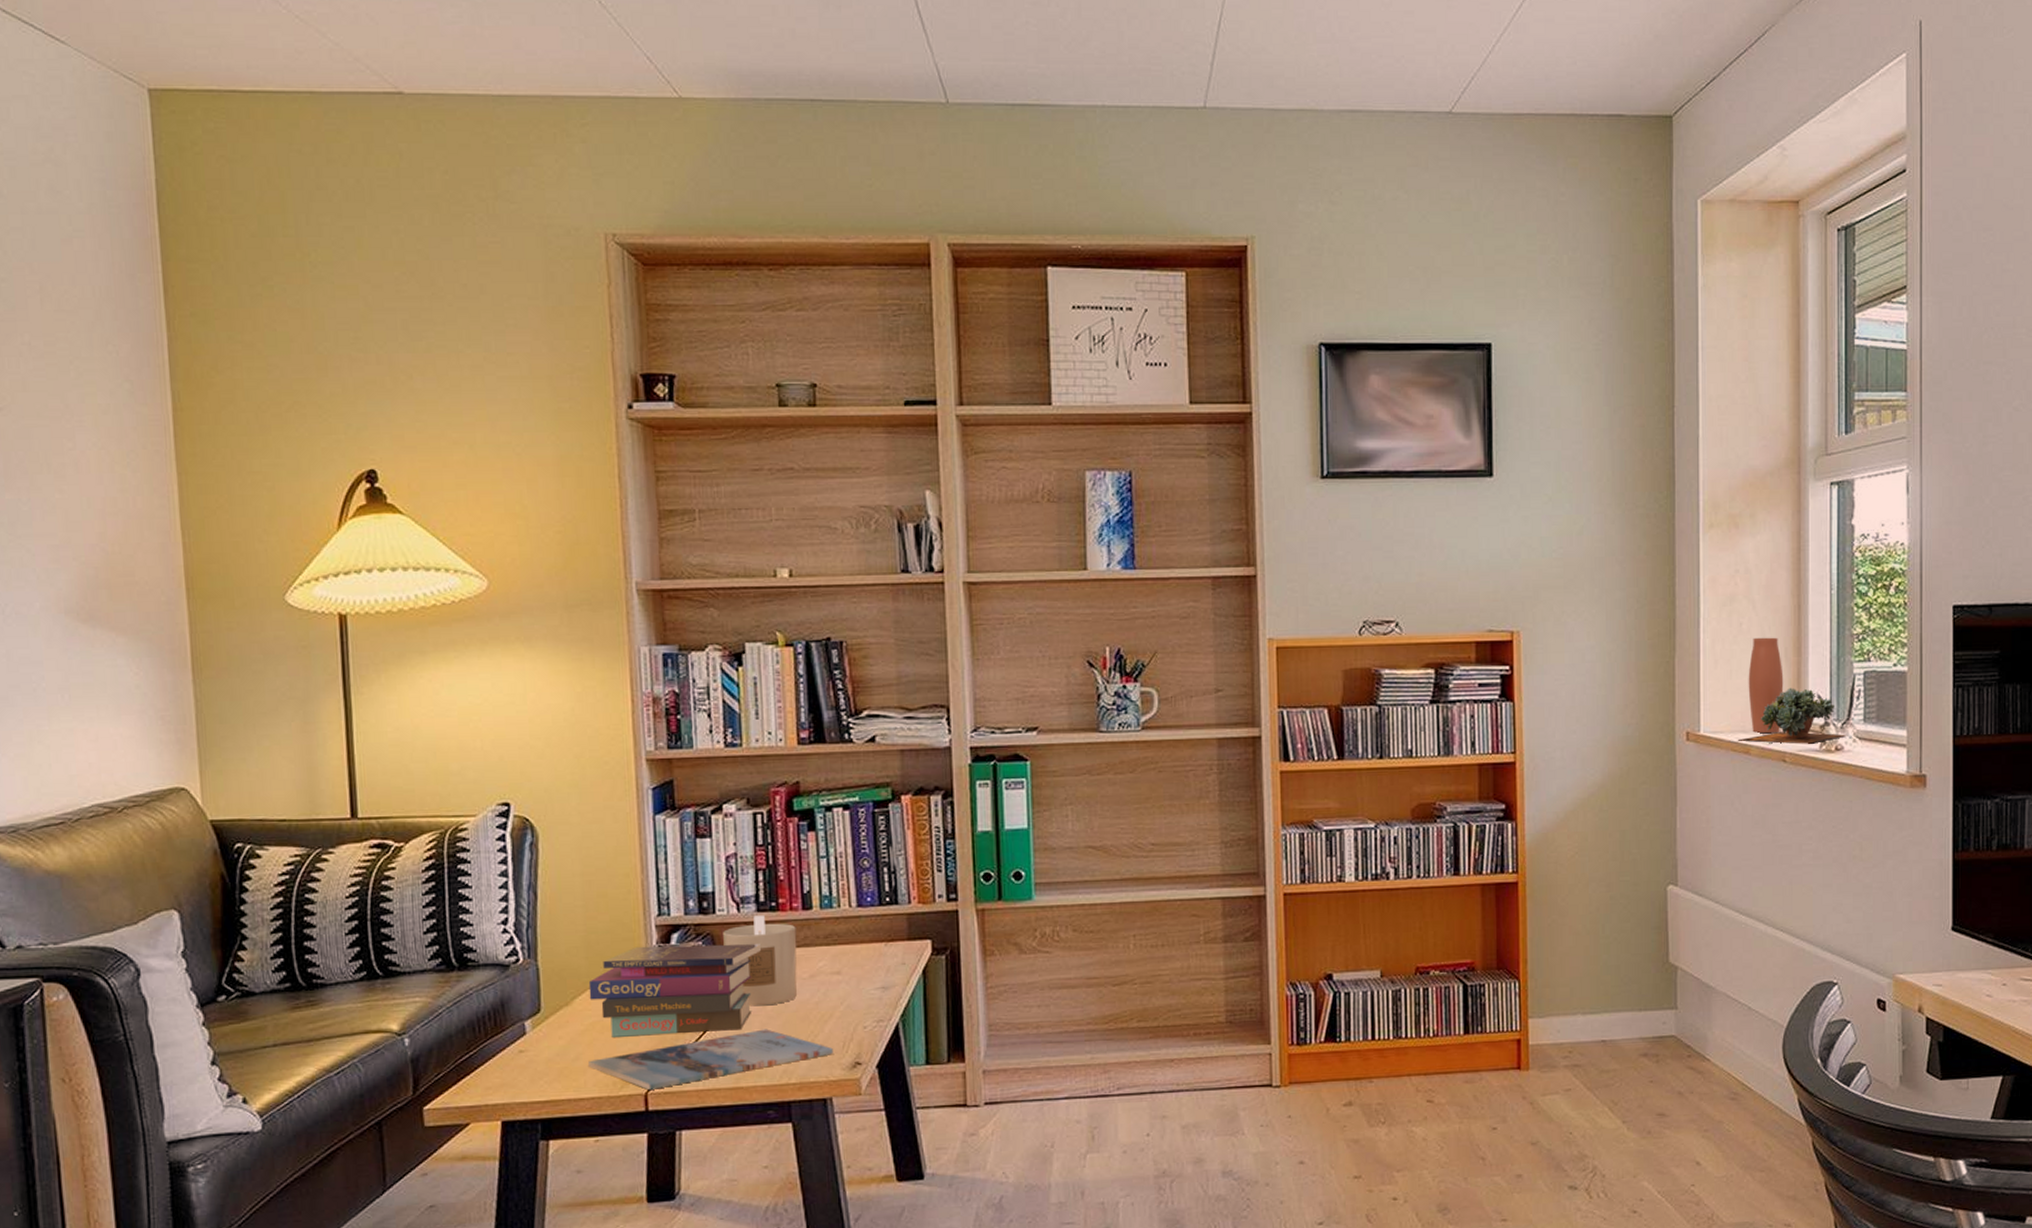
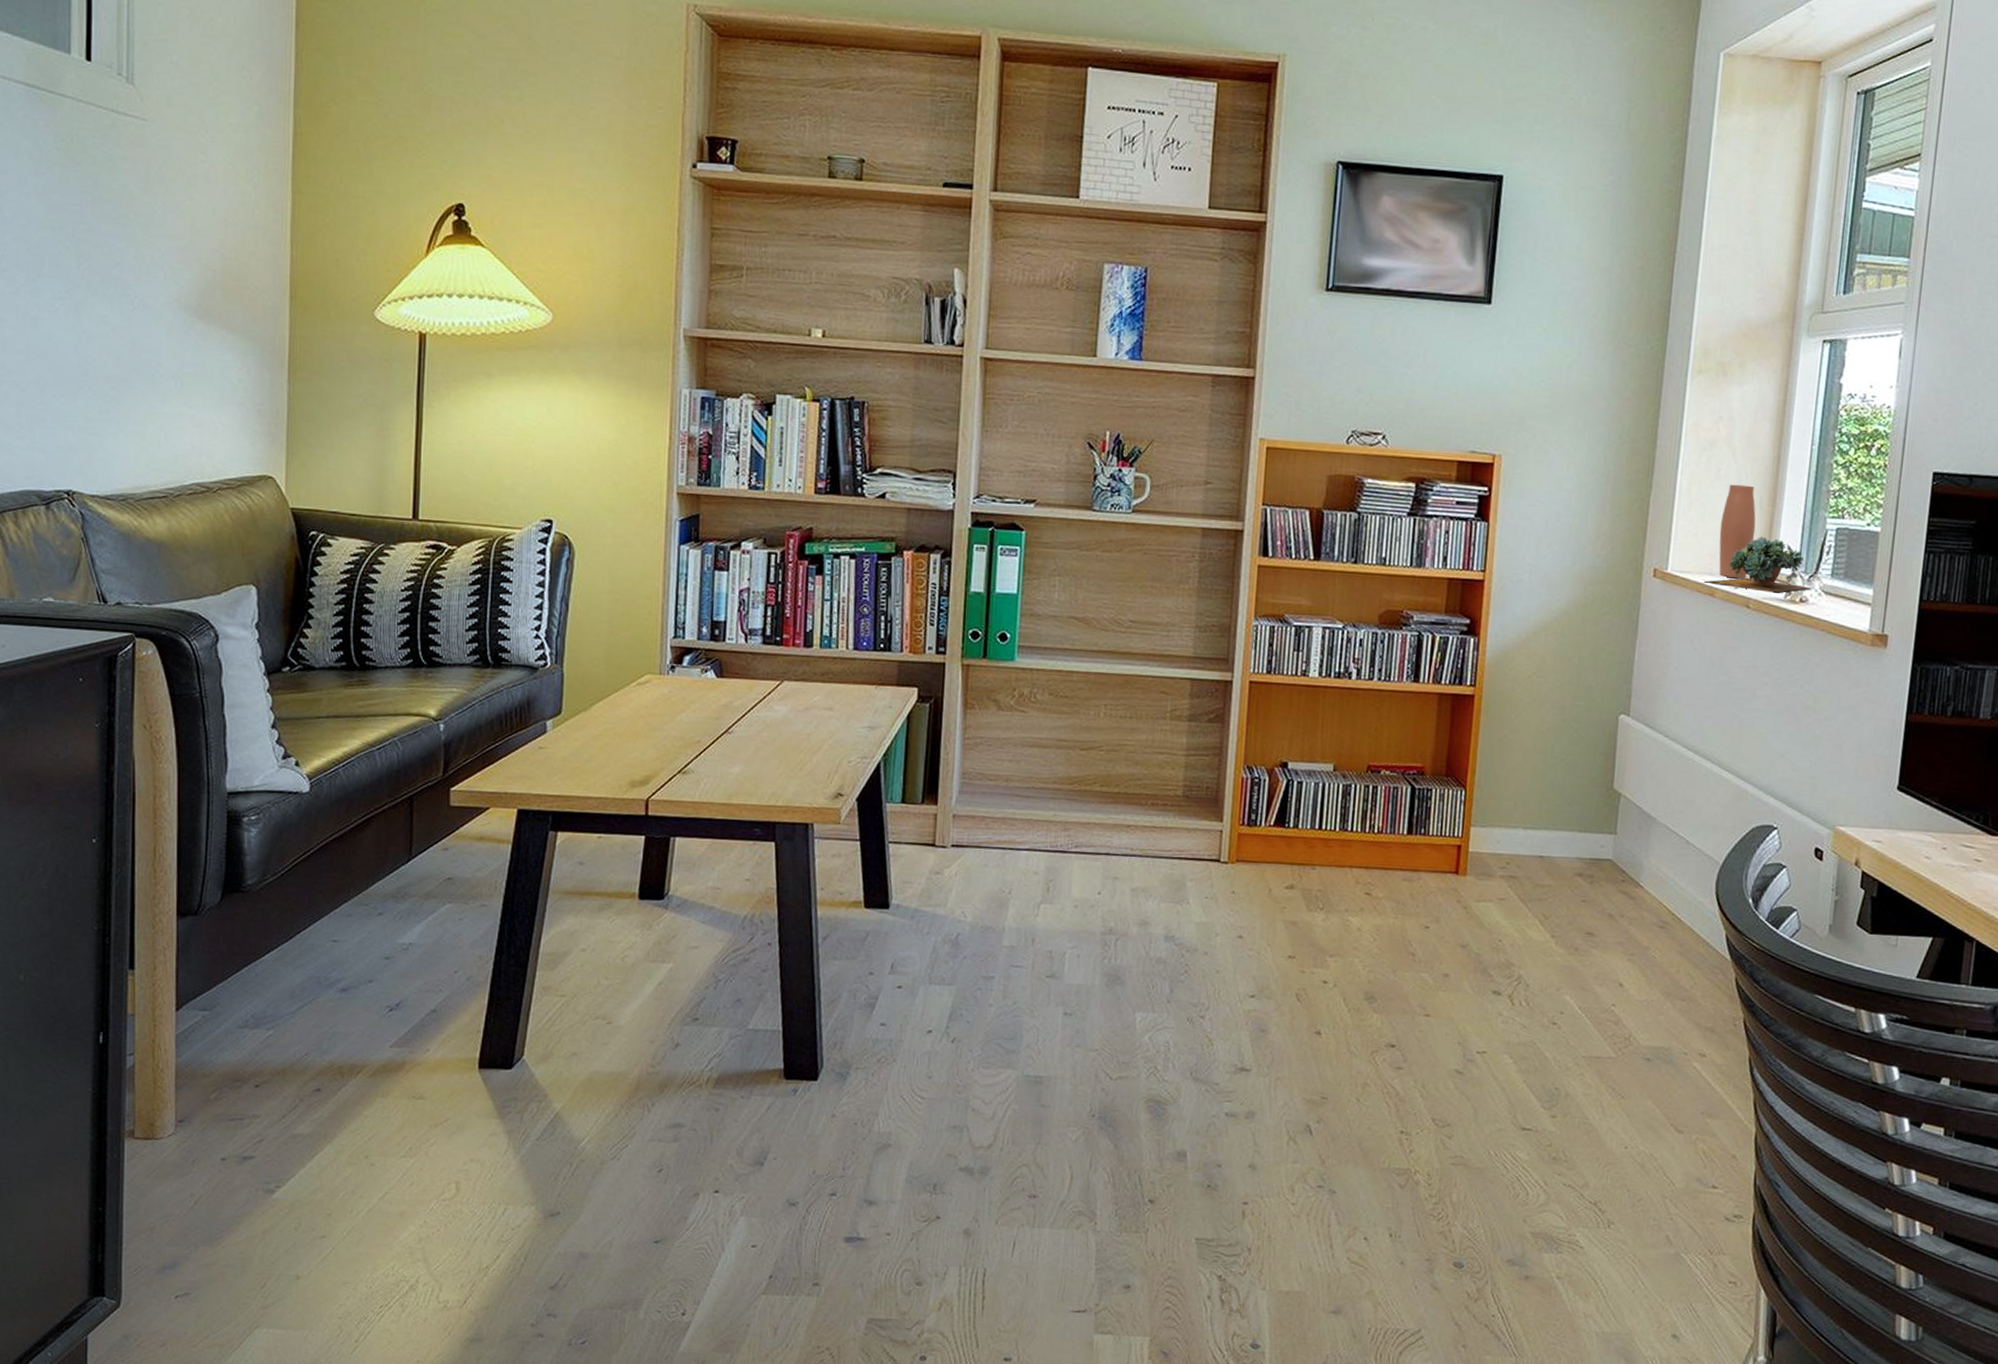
books: present [588,944,761,1037] -> none [605,664,763,751]
magazine: present [589,1029,833,1090] -> none [599,752,819,797]
candle: present [723,915,798,1007] -> none [730,647,797,732]

